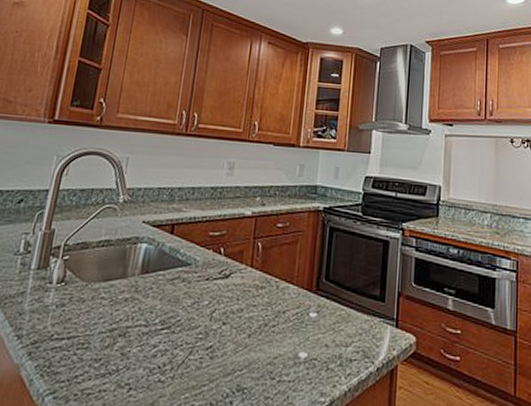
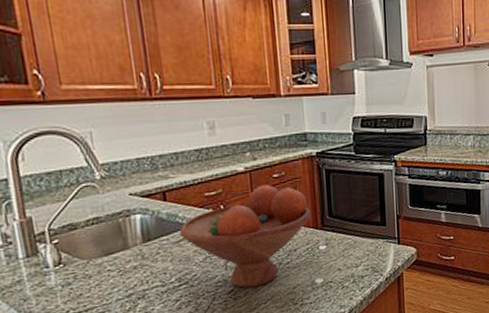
fruit bowl: none [176,233,308,348] -> present [179,184,311,288]

